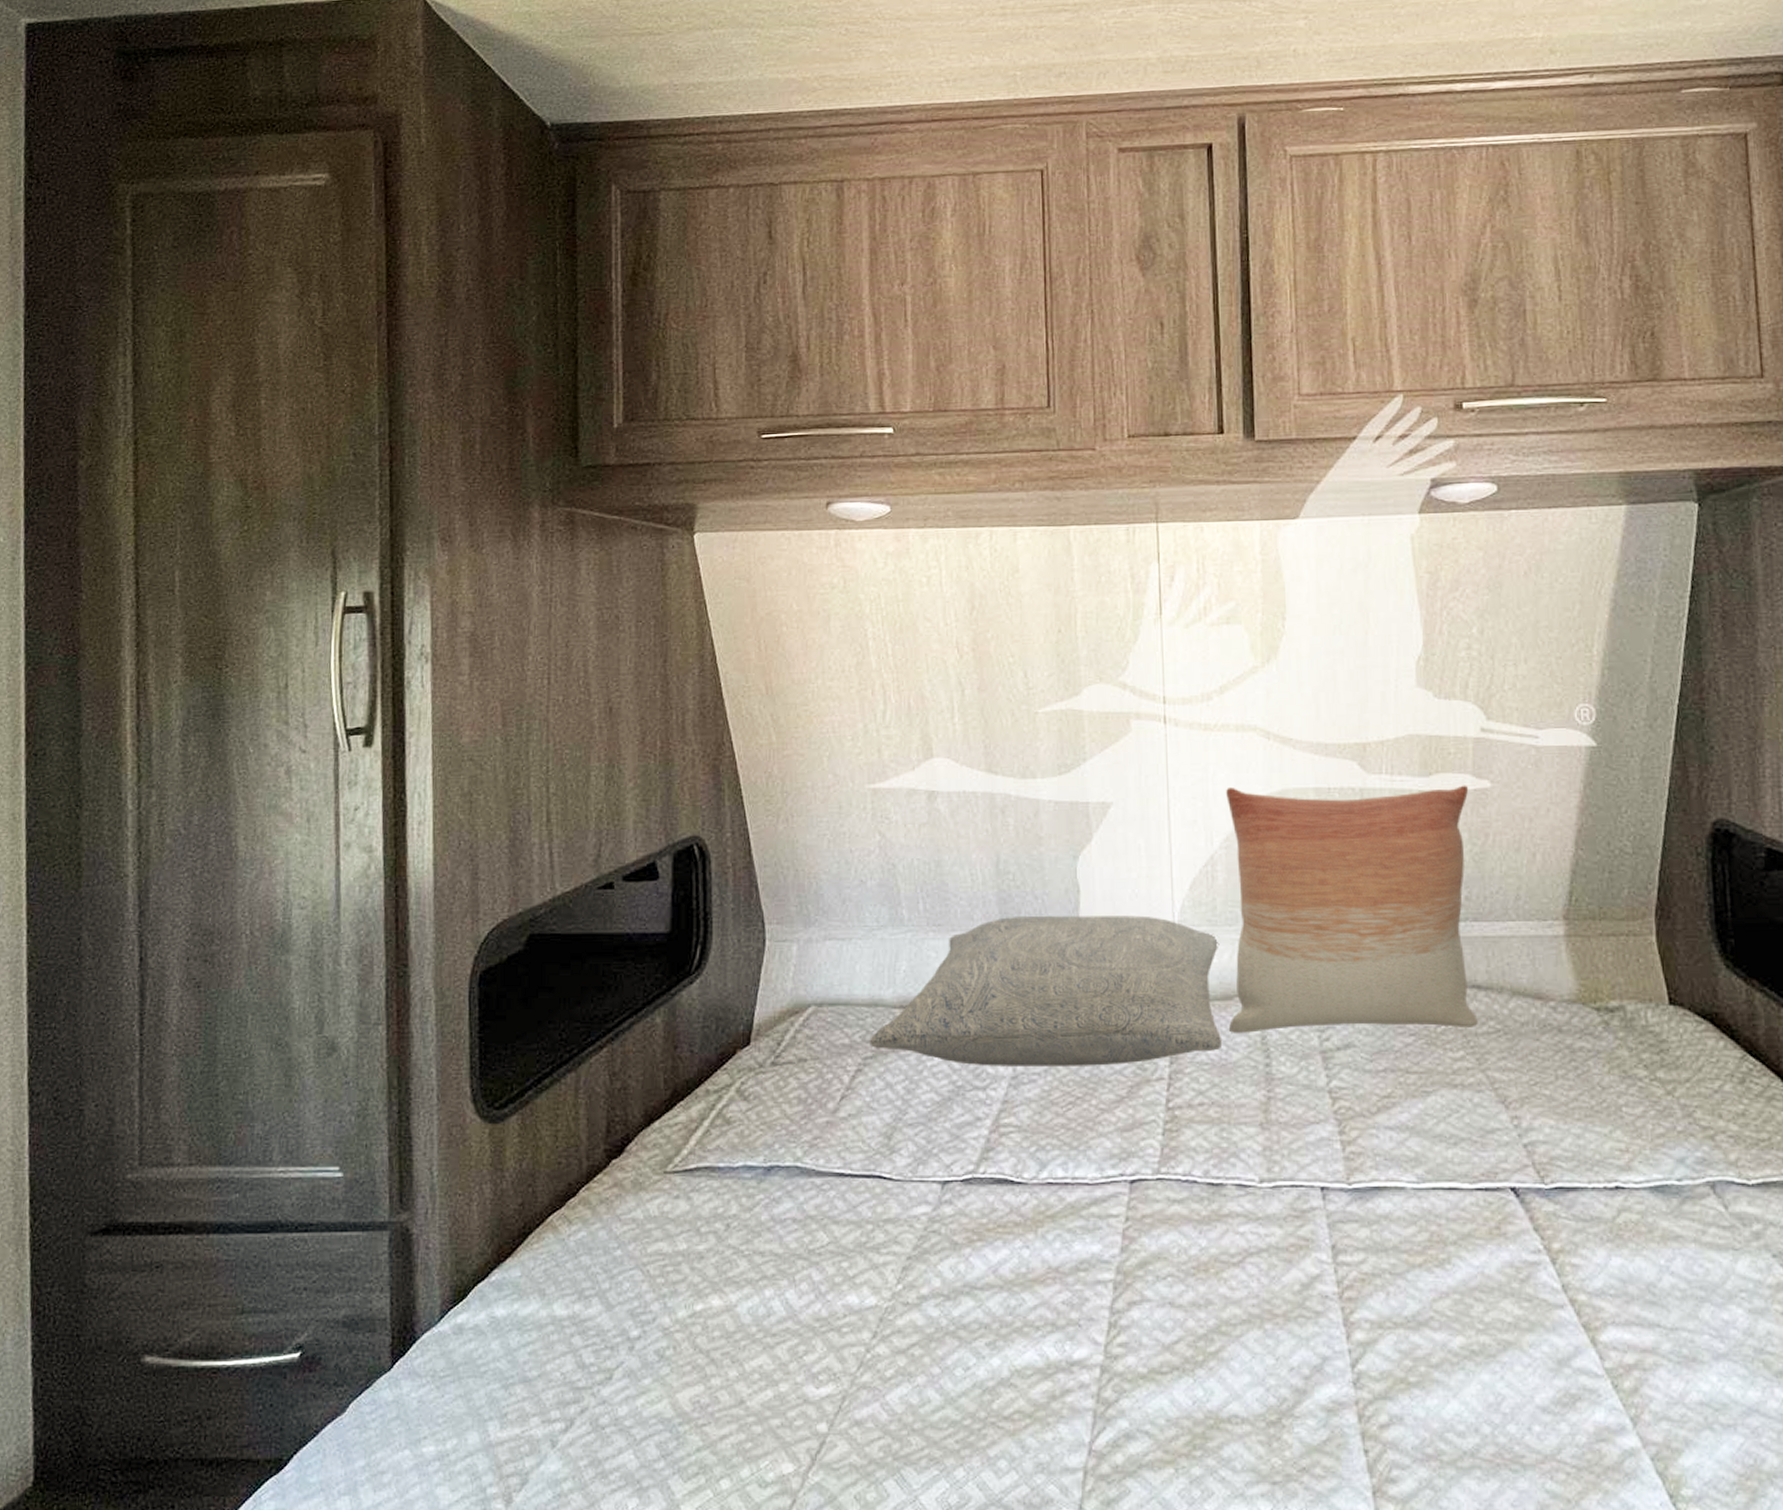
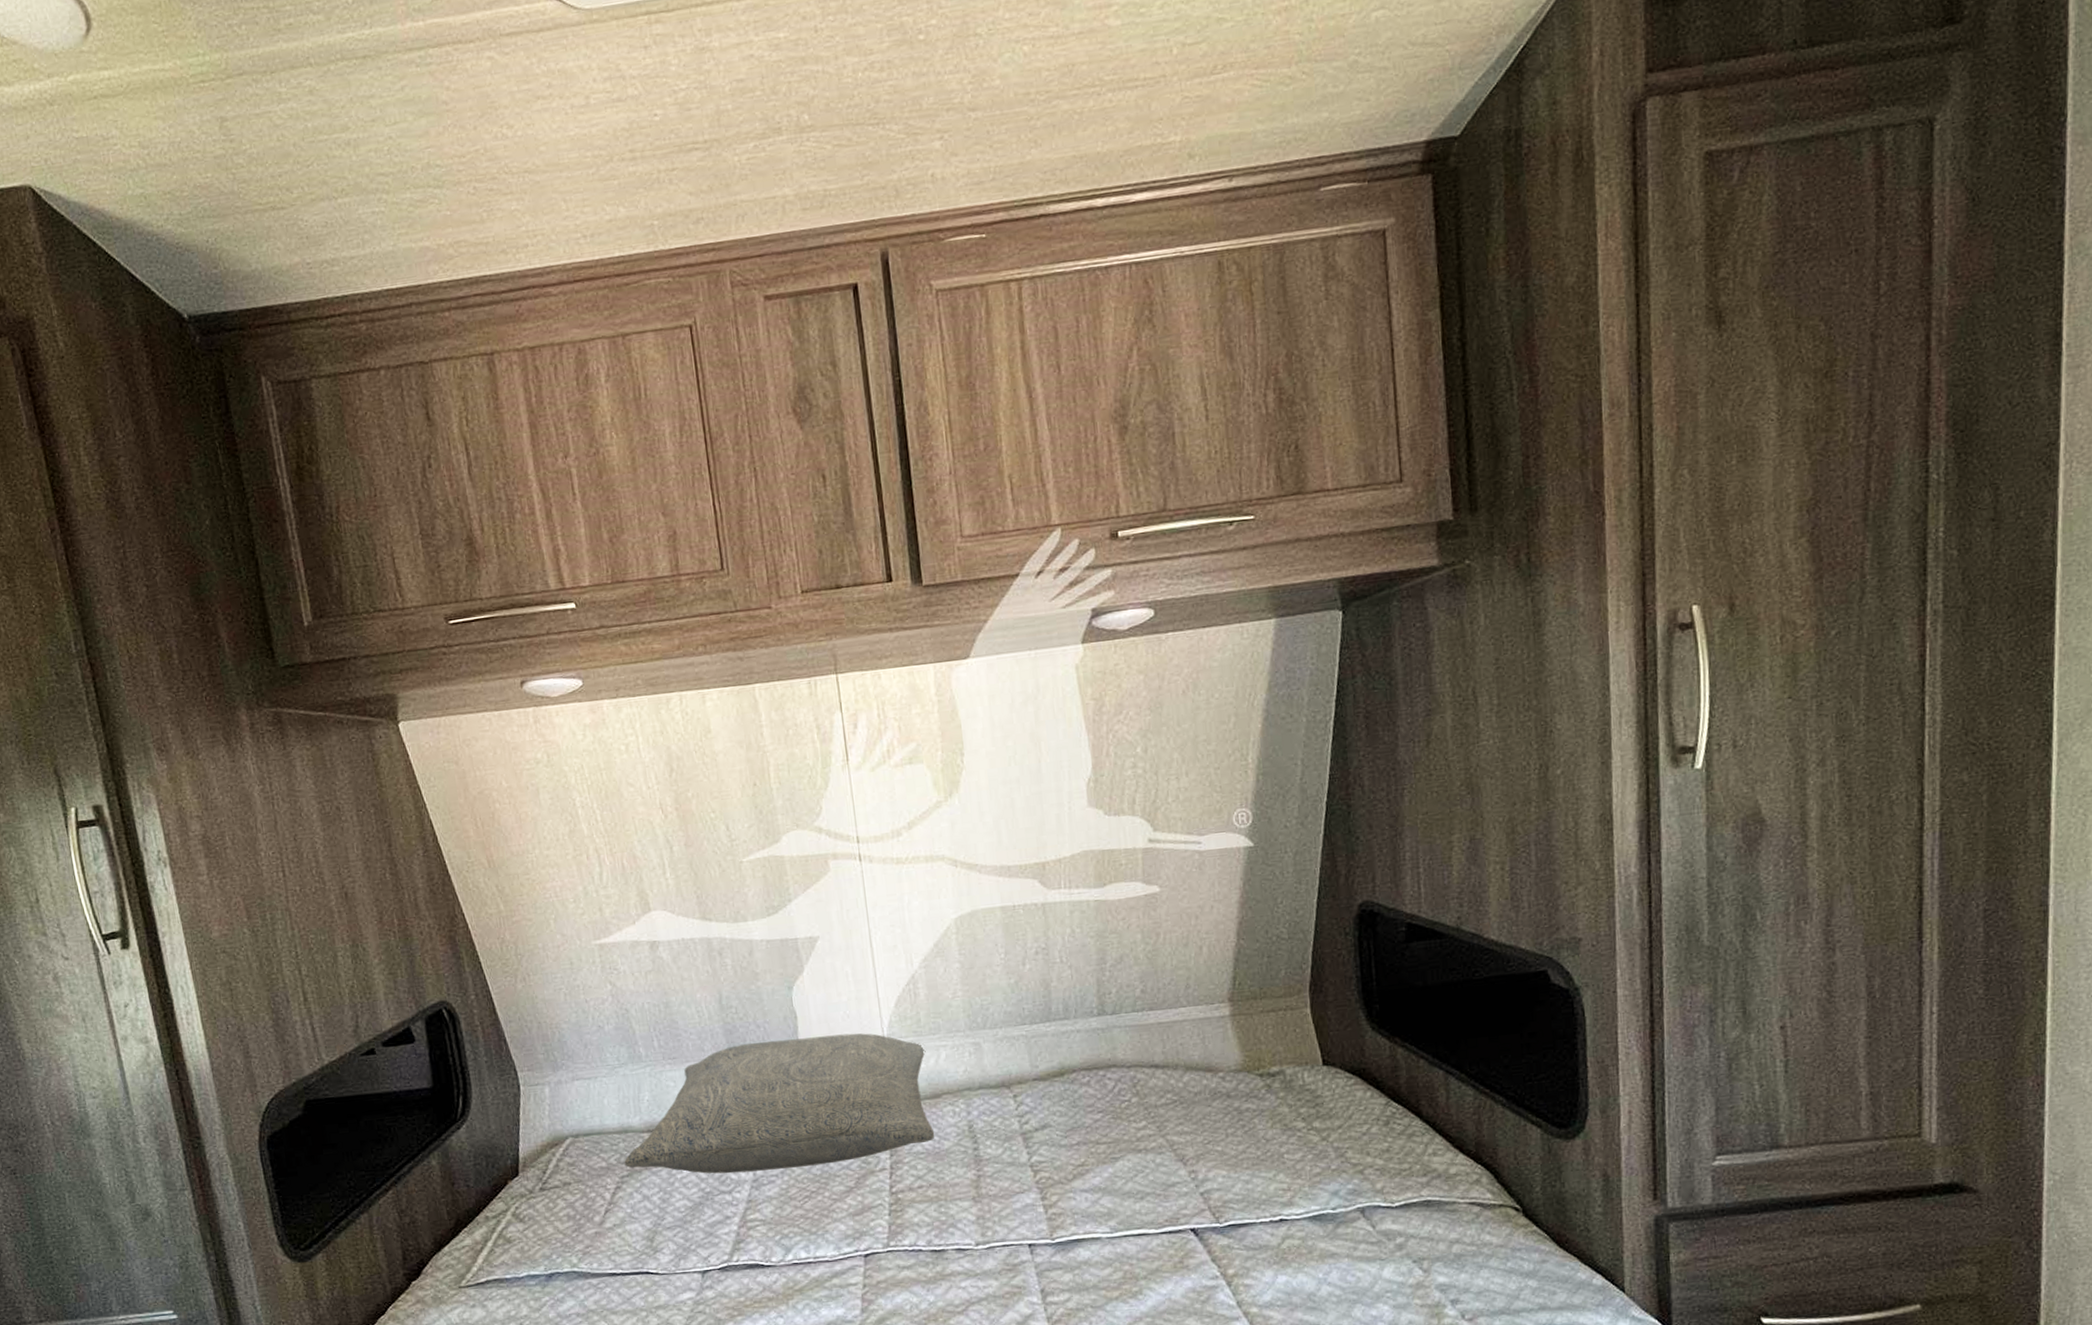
pillow: present [1225,785,1478,1035] -> none [920,891,1157,1126]

